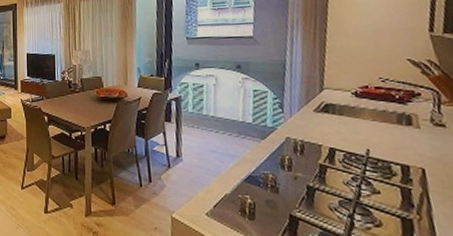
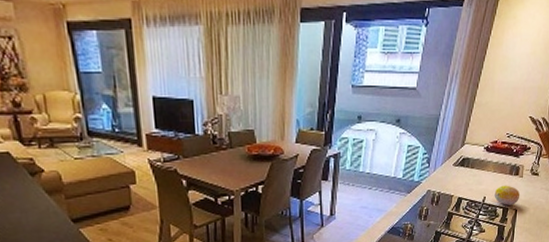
fruit: none [381,137,424,162] -> present [494,185,521,206]

